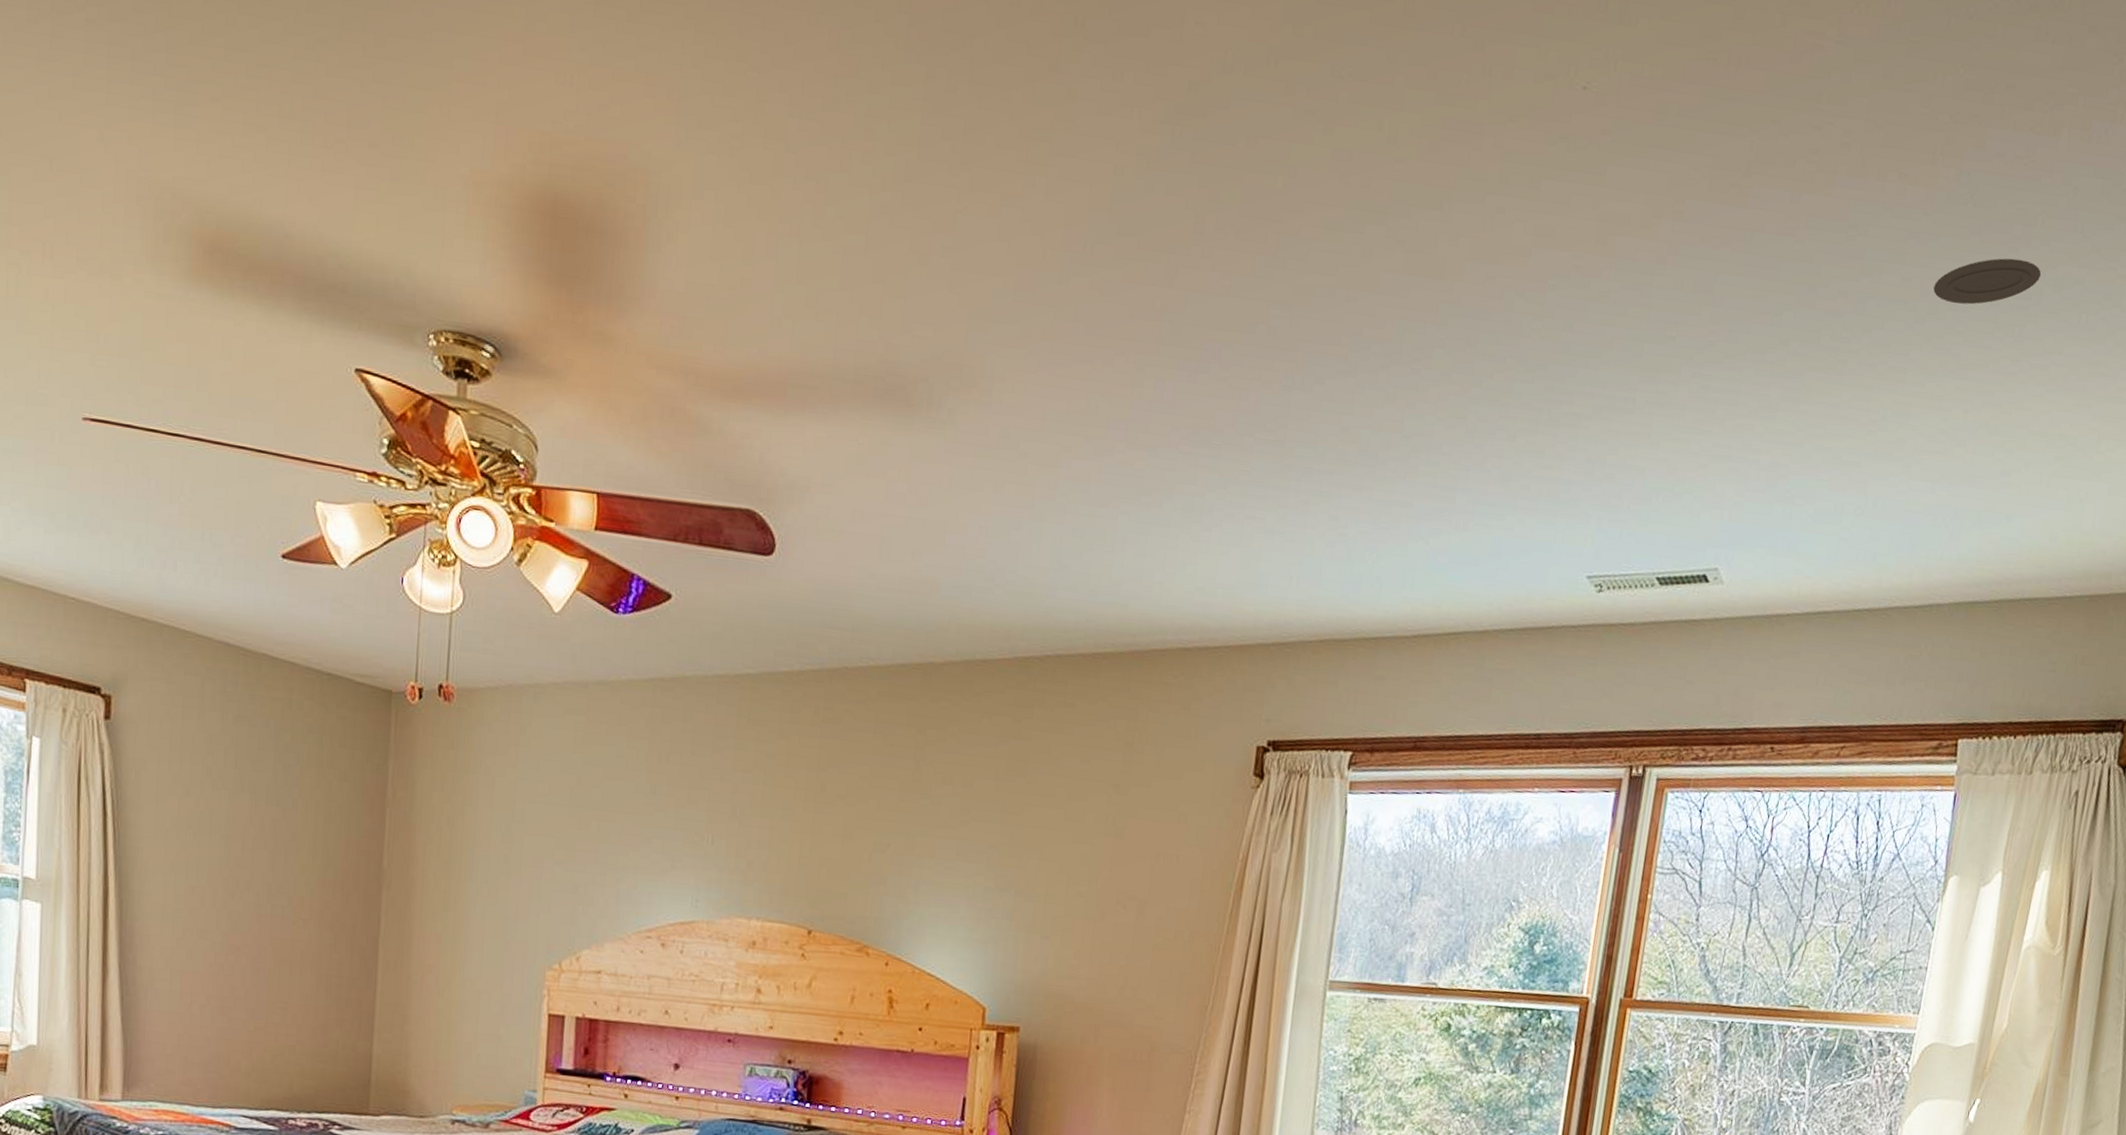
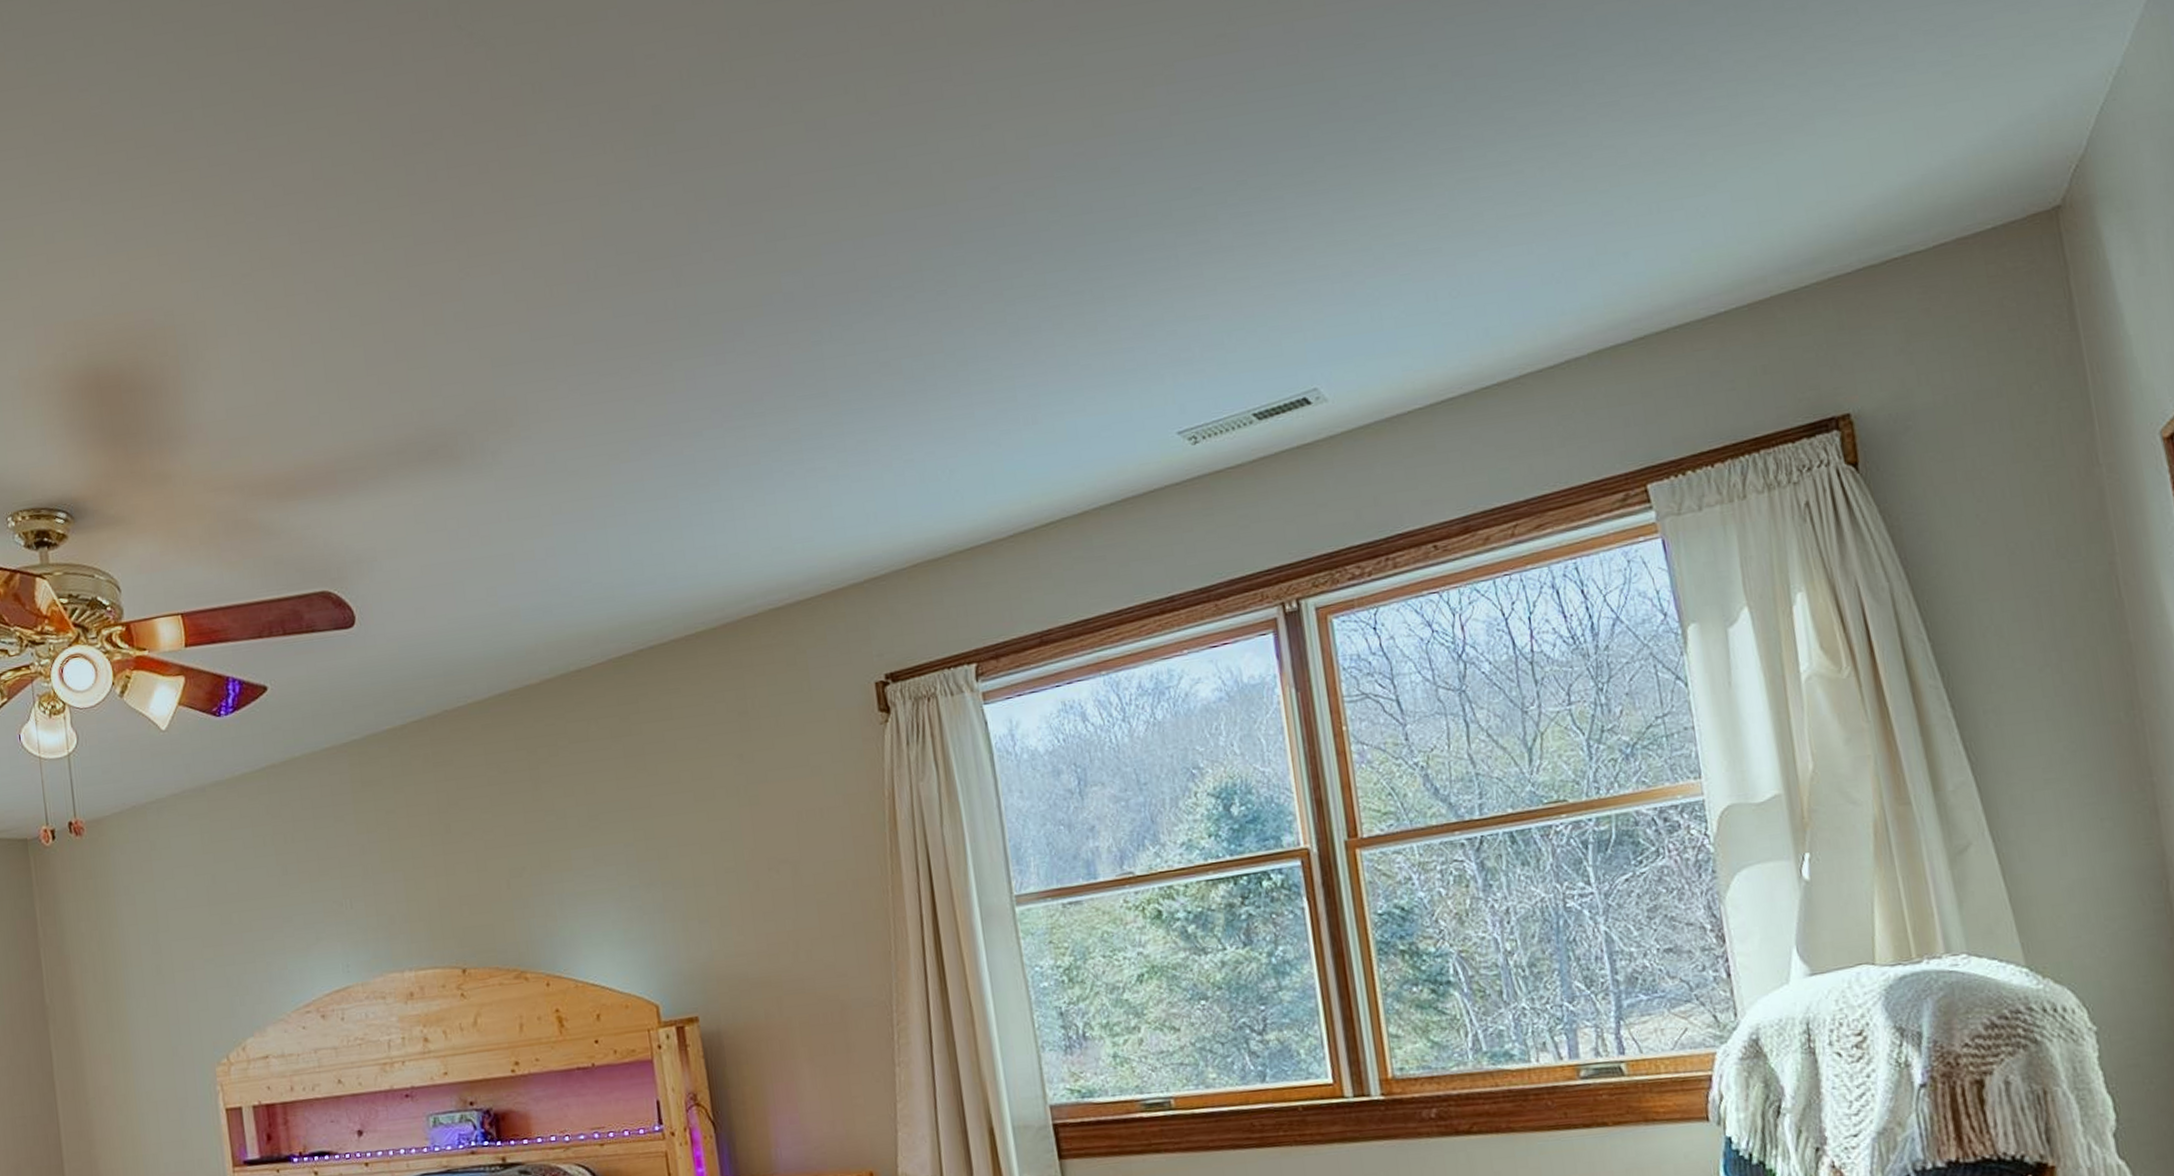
recessed light: present [1933,258,2042,305] -> none [1464,11,1580,74]

